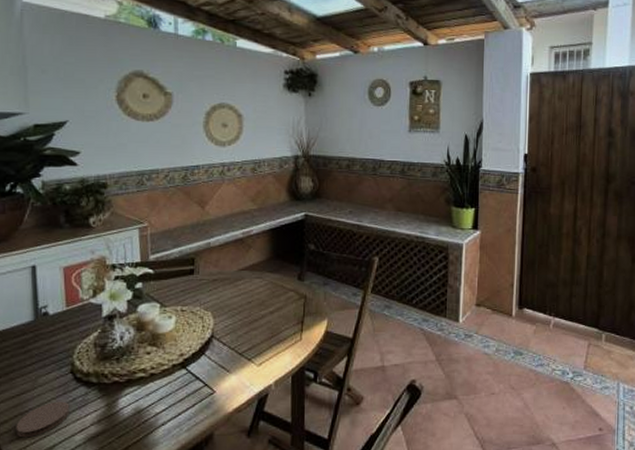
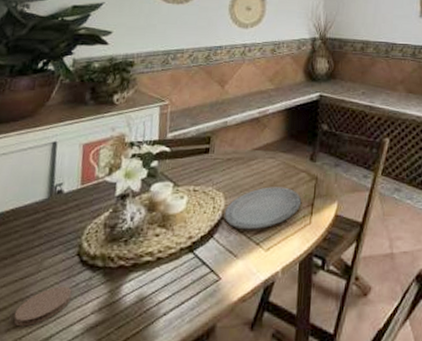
plate: none [214,306,291,347] -> present [224,187,302,230]

